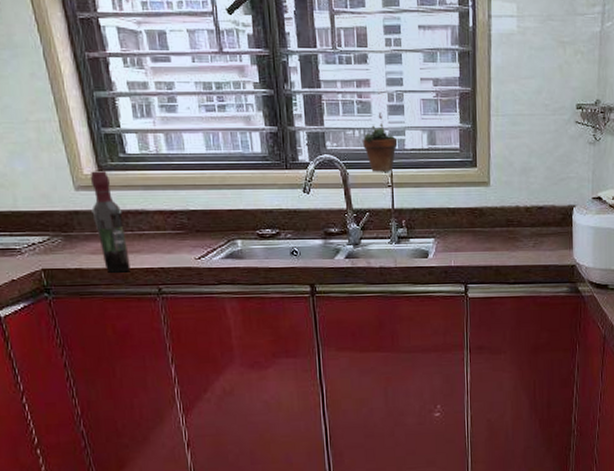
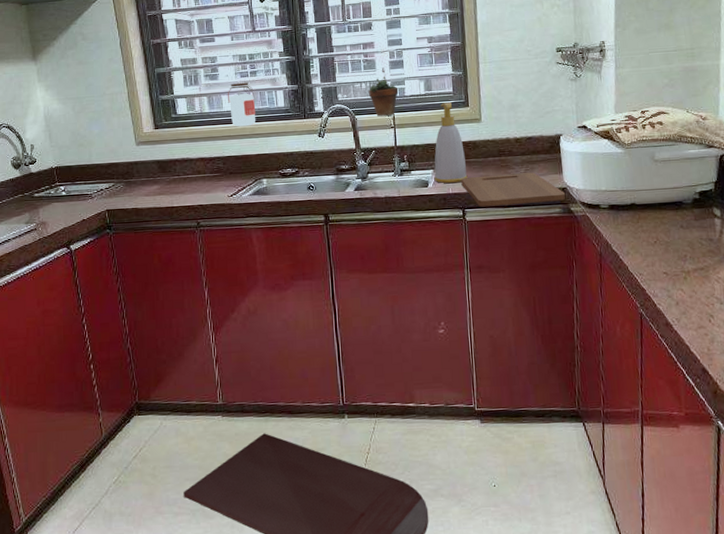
wine bottle: present [90,171,131,274] -> none [148,129,176,212]
jar: none [189,119,227,175] -> present [227,83,256,127]
soap bottle: none [435,160,472,255] -> present [434,102,468,184]
cutting board: none [464,246,575,283] -> present [461,172,566,207]

